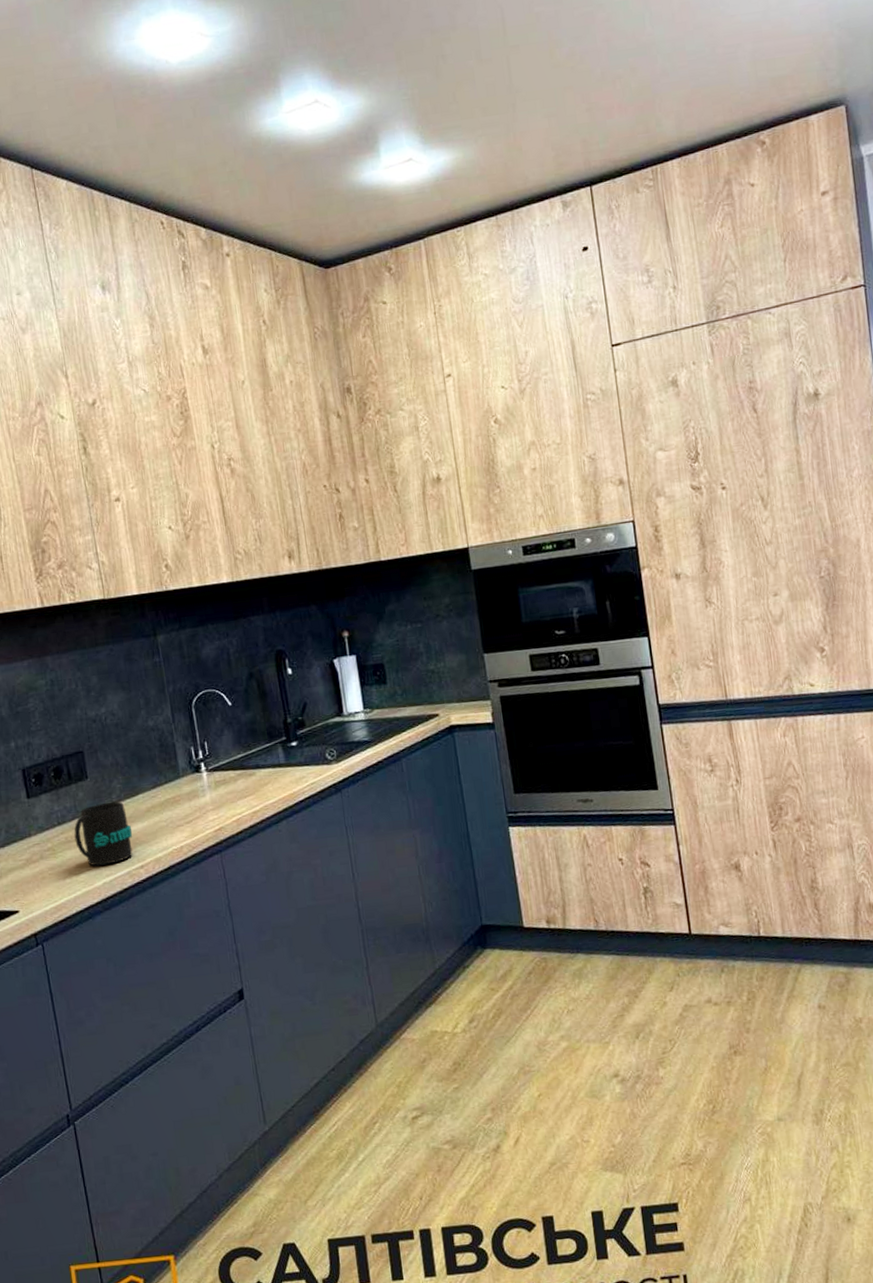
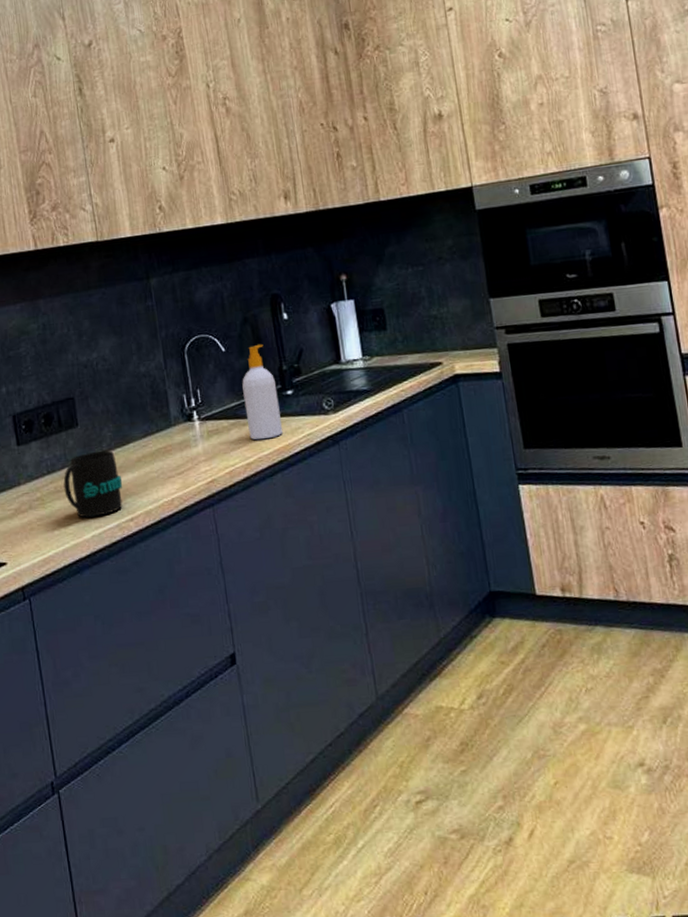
soap bottle: none [248,698,288,790] -> present [242,344,283,440]

